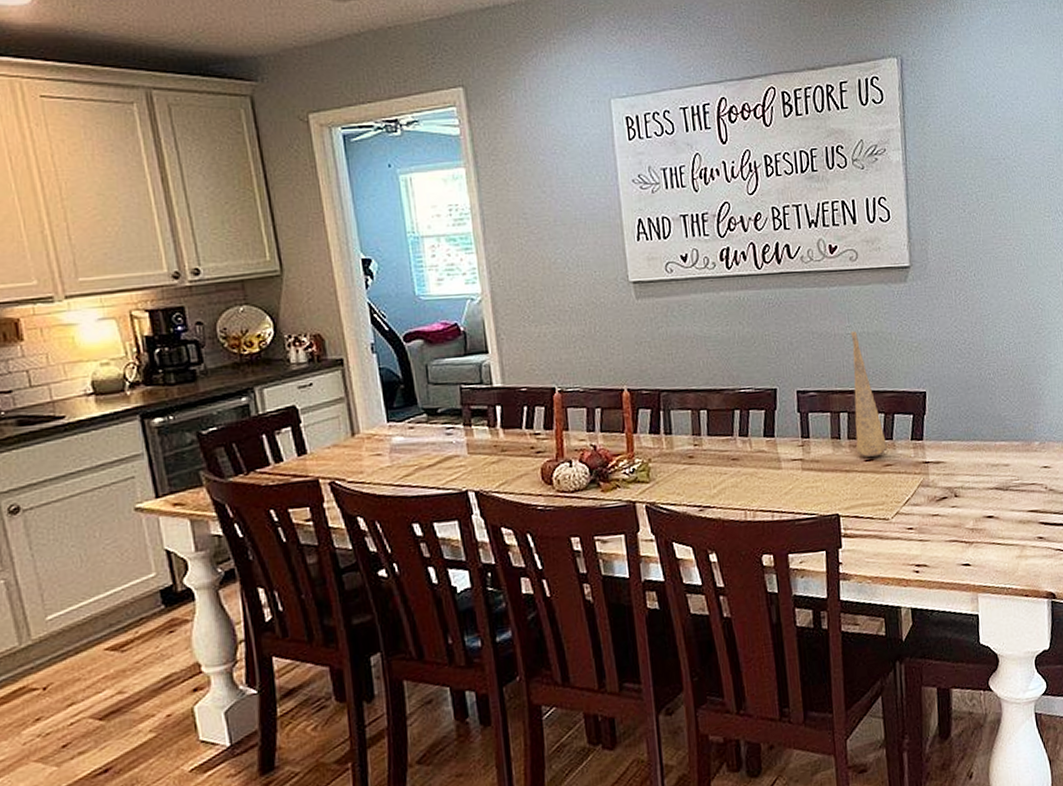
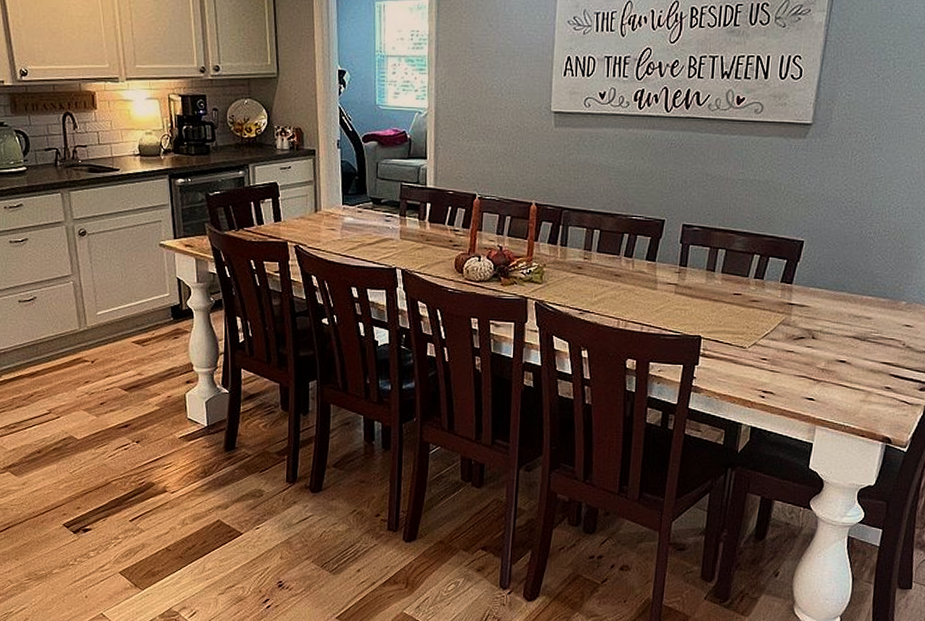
decorative vase: present [850,331,887,458] -> none [727,178,757,293]

